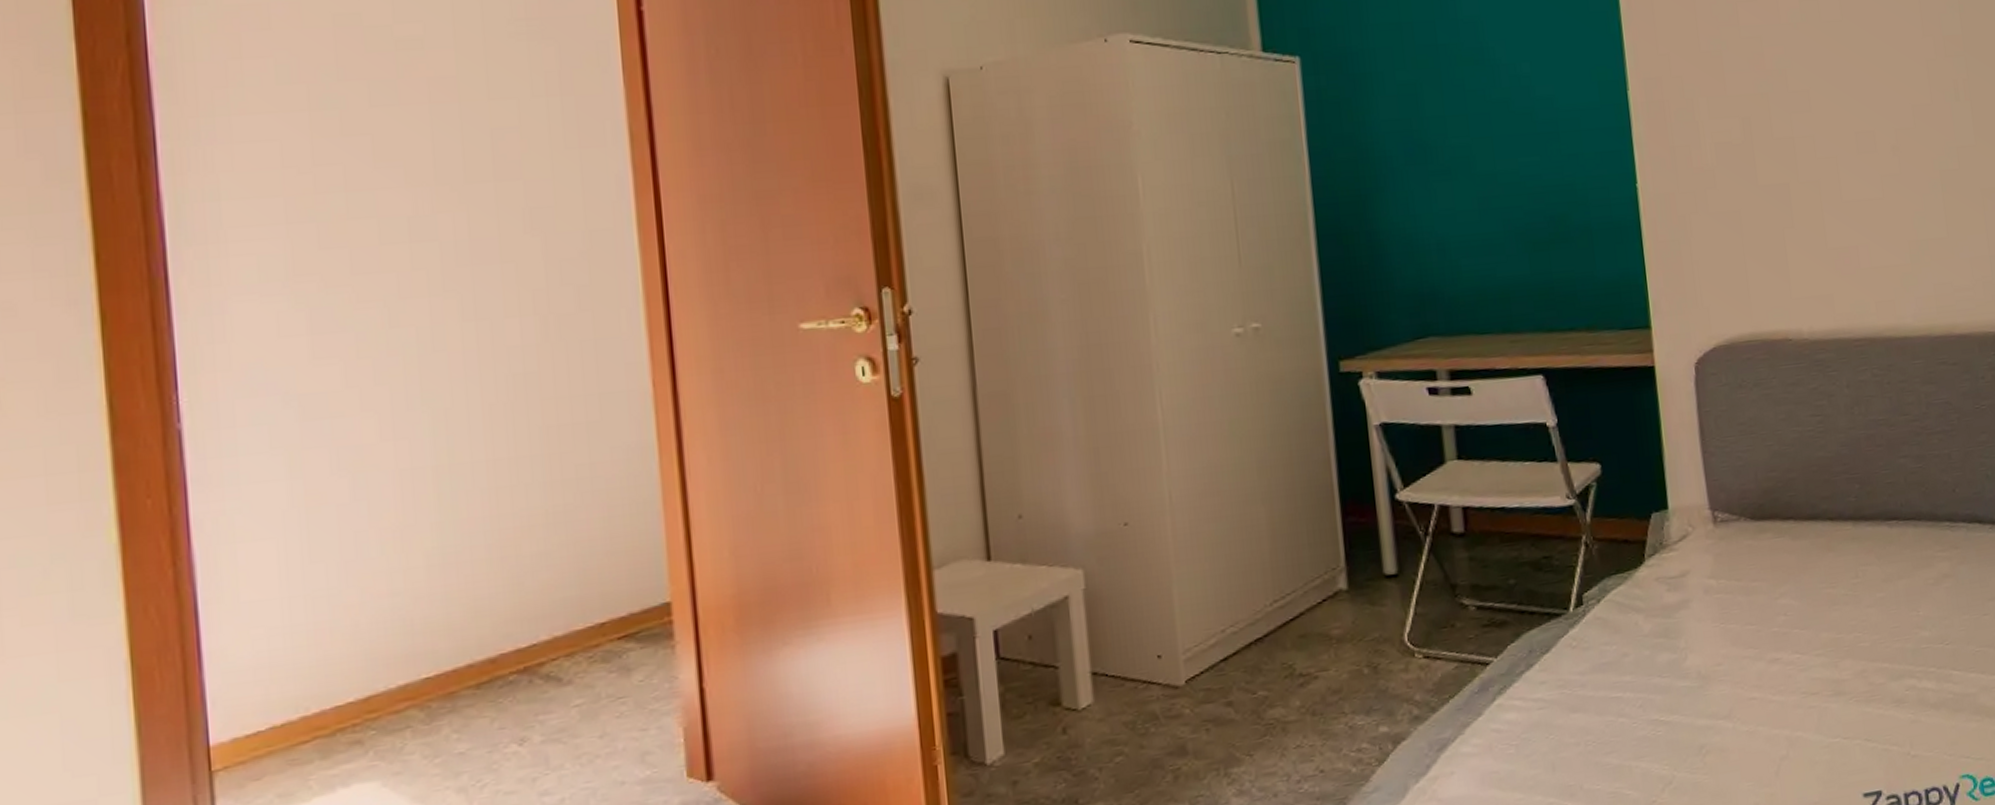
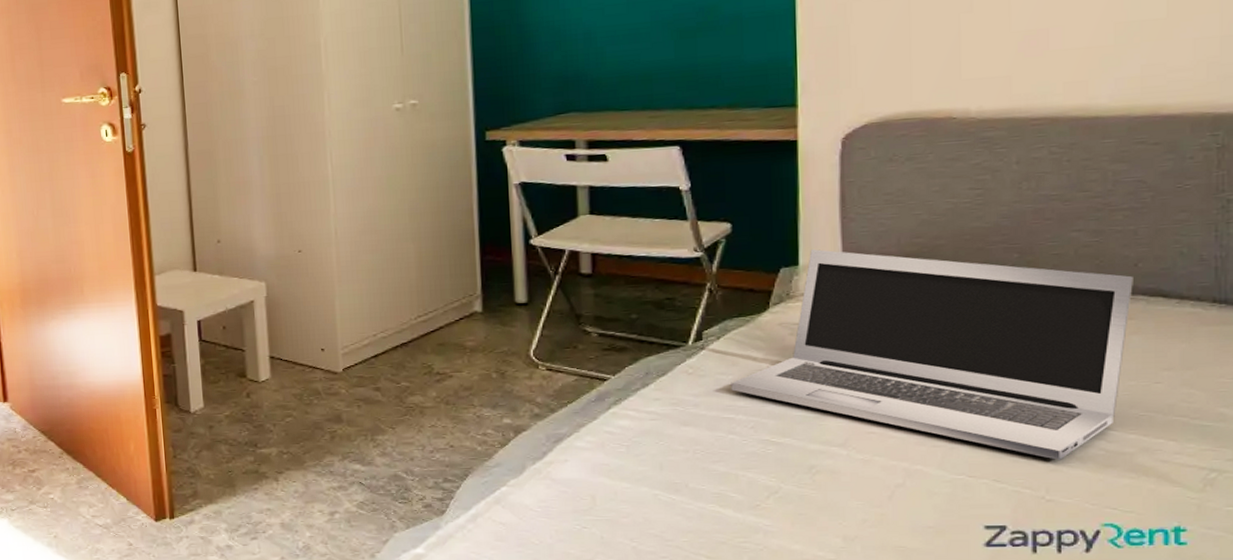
laptop: none [1615,489,1957,710] -> present [731,249,1133,460]

